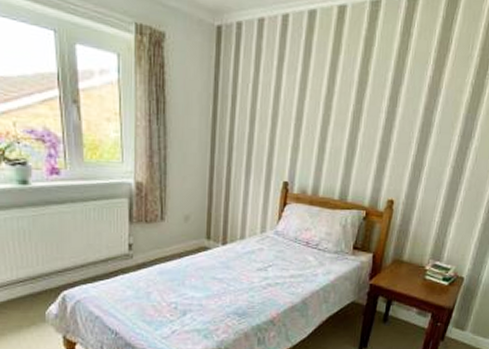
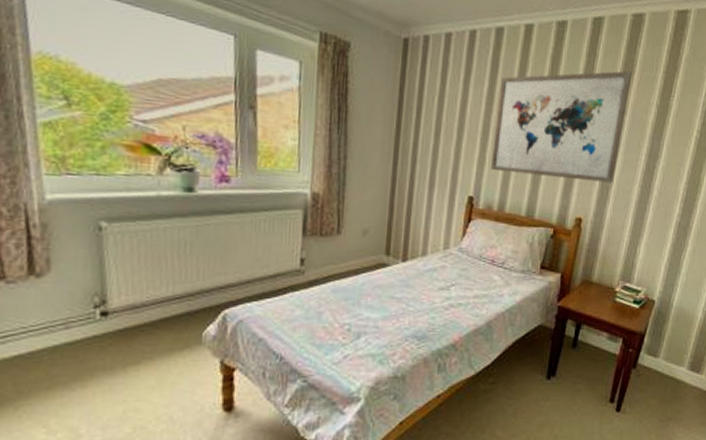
wall art: none [304,49,448,165] -> present [490,70,633,183]

